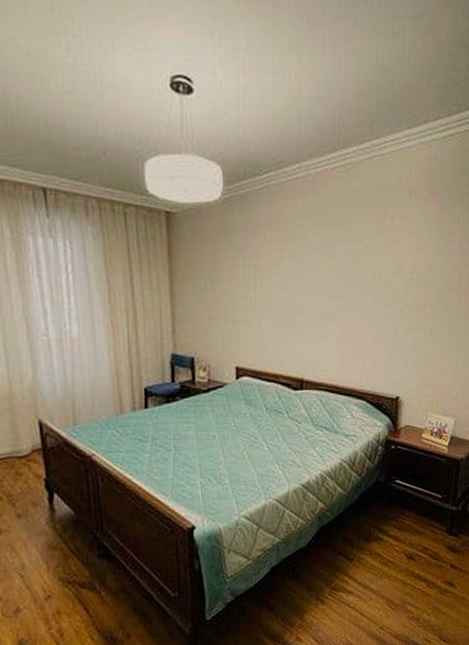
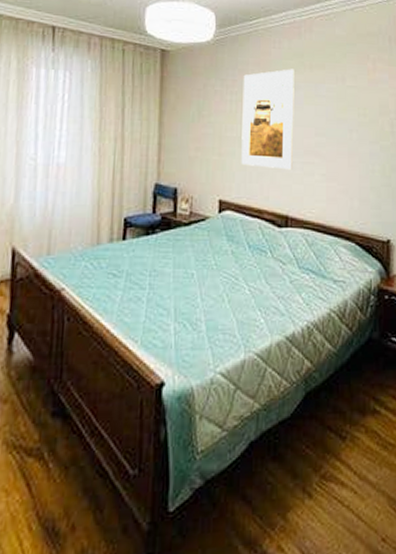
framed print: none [255,229,309,335] -> present [241,69,294,170]

